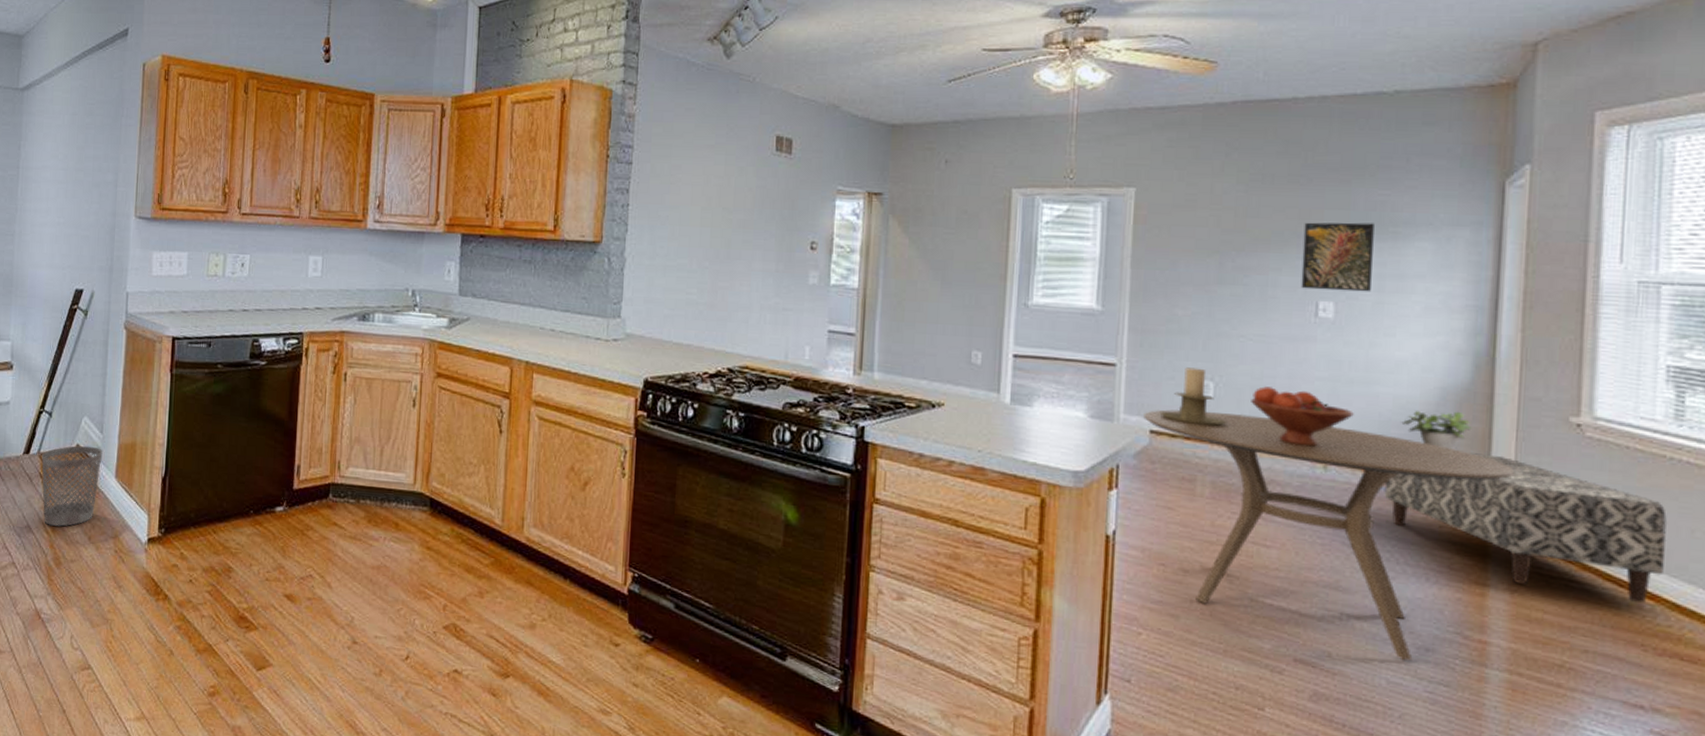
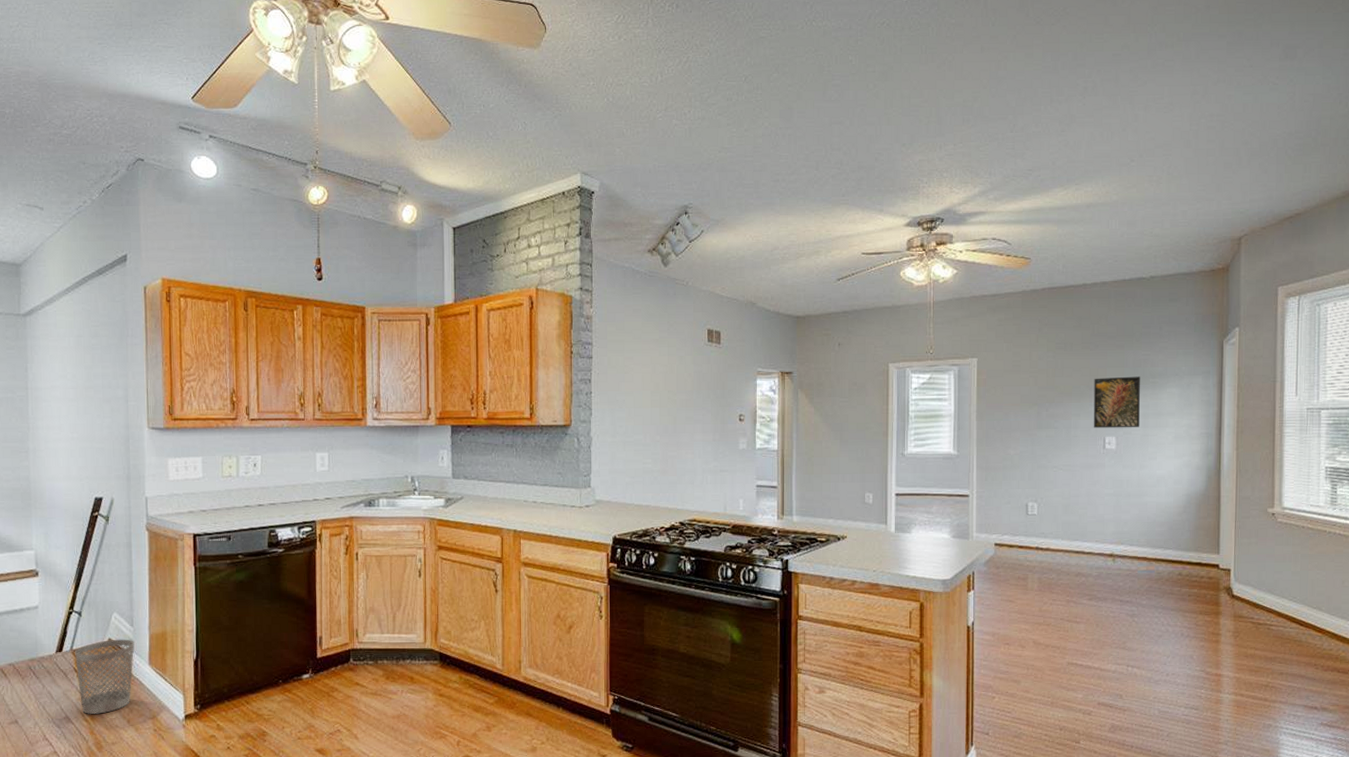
dining table: present [1143,409,1516,661] -> none [990,525,1235,694]
candle holder: present [1159,367,1228,427] -> none [1001,493,1048,537]
fruit bowl: present [1251,386,1354,447] -> none [1063,503,1131,546]
bench: present [1384,453,1667,604] -> none [1152,540,1328,636]
potted plant: present [1401,411,1472,450] -> none [1162,511,1207,539]

